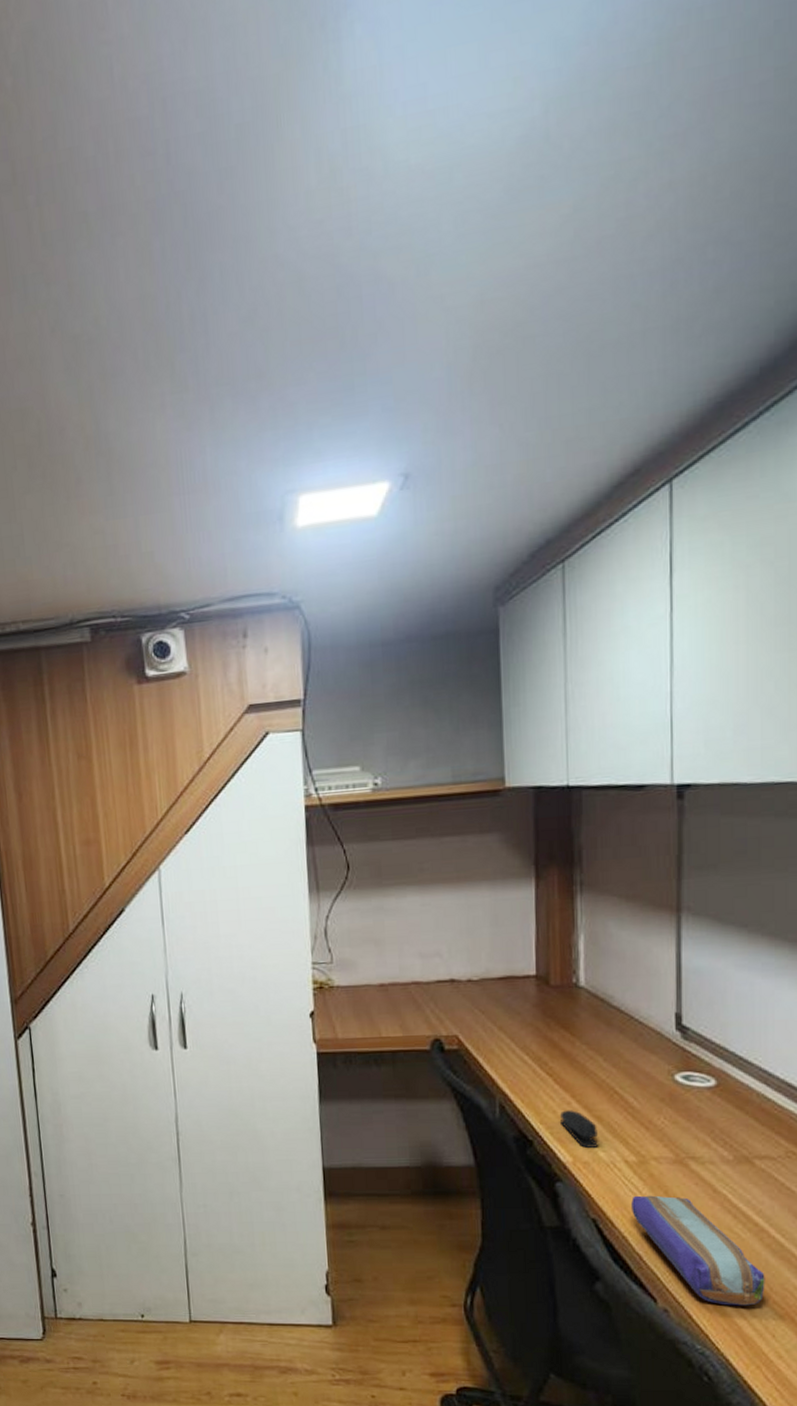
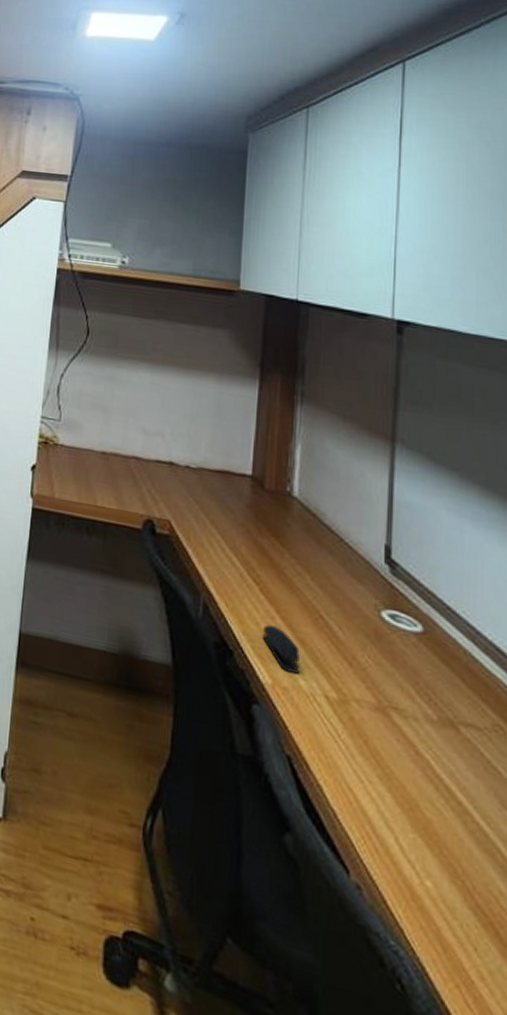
pencil case: present [631,1195,765,1306] -> none [329,738,468,904]

